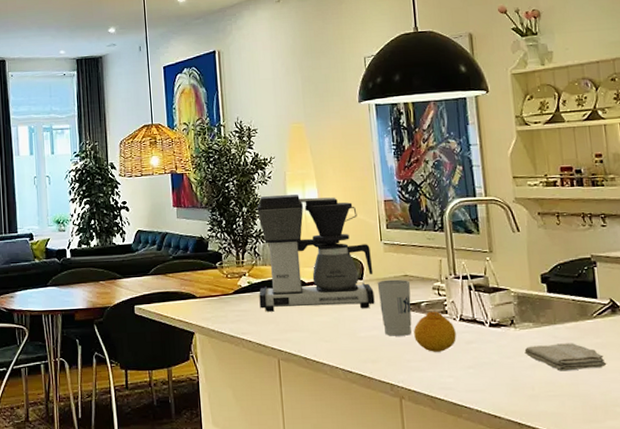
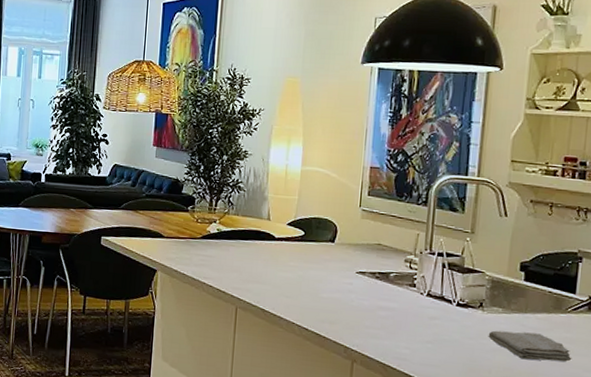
coffee maker: present [257,194,375,312] -> none [225,147,347,271]
cup: present [377,279,412,336] -> none [347,245,383,303]
fruit: present [414,311,456,352] -> none [377,282,421,323]

